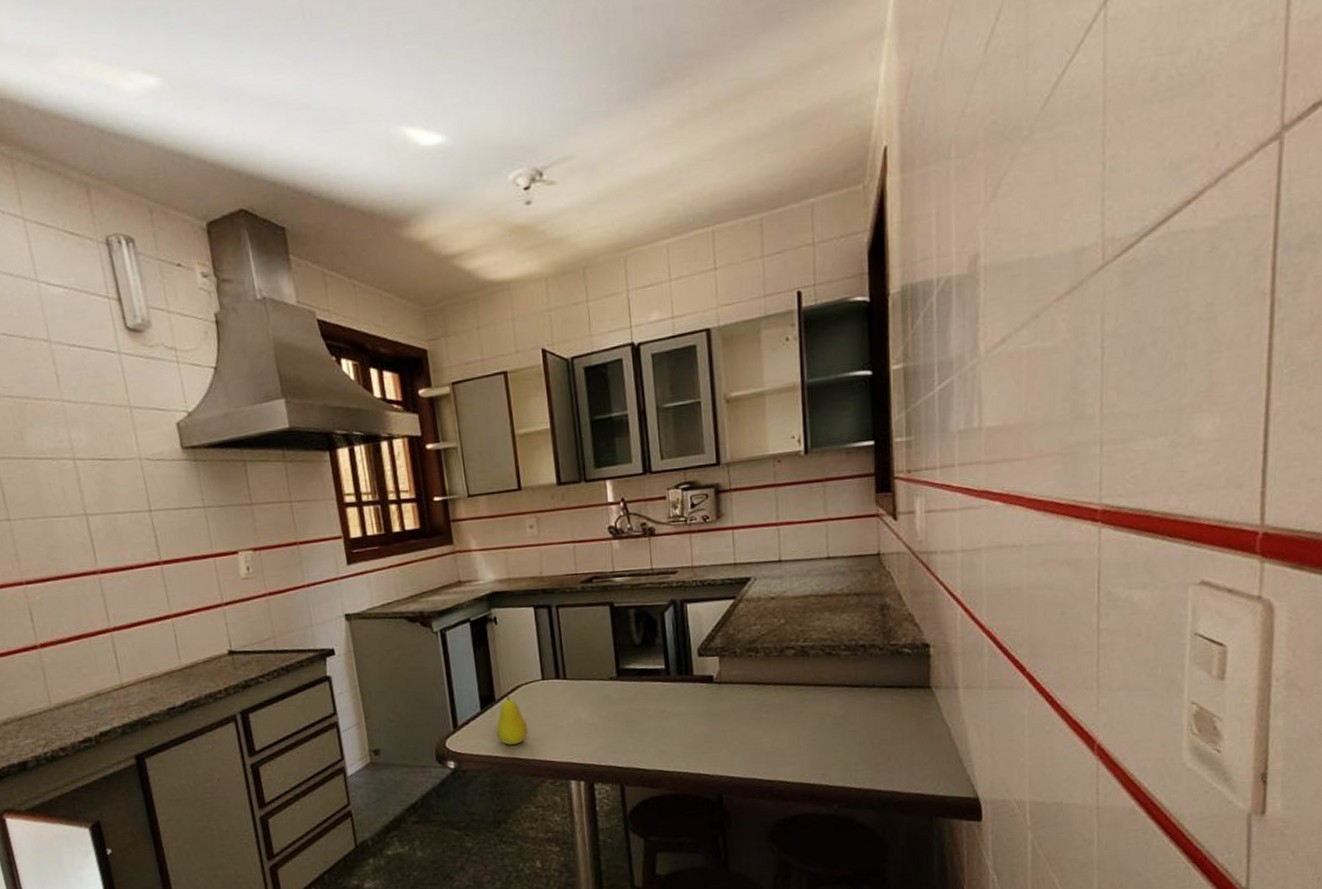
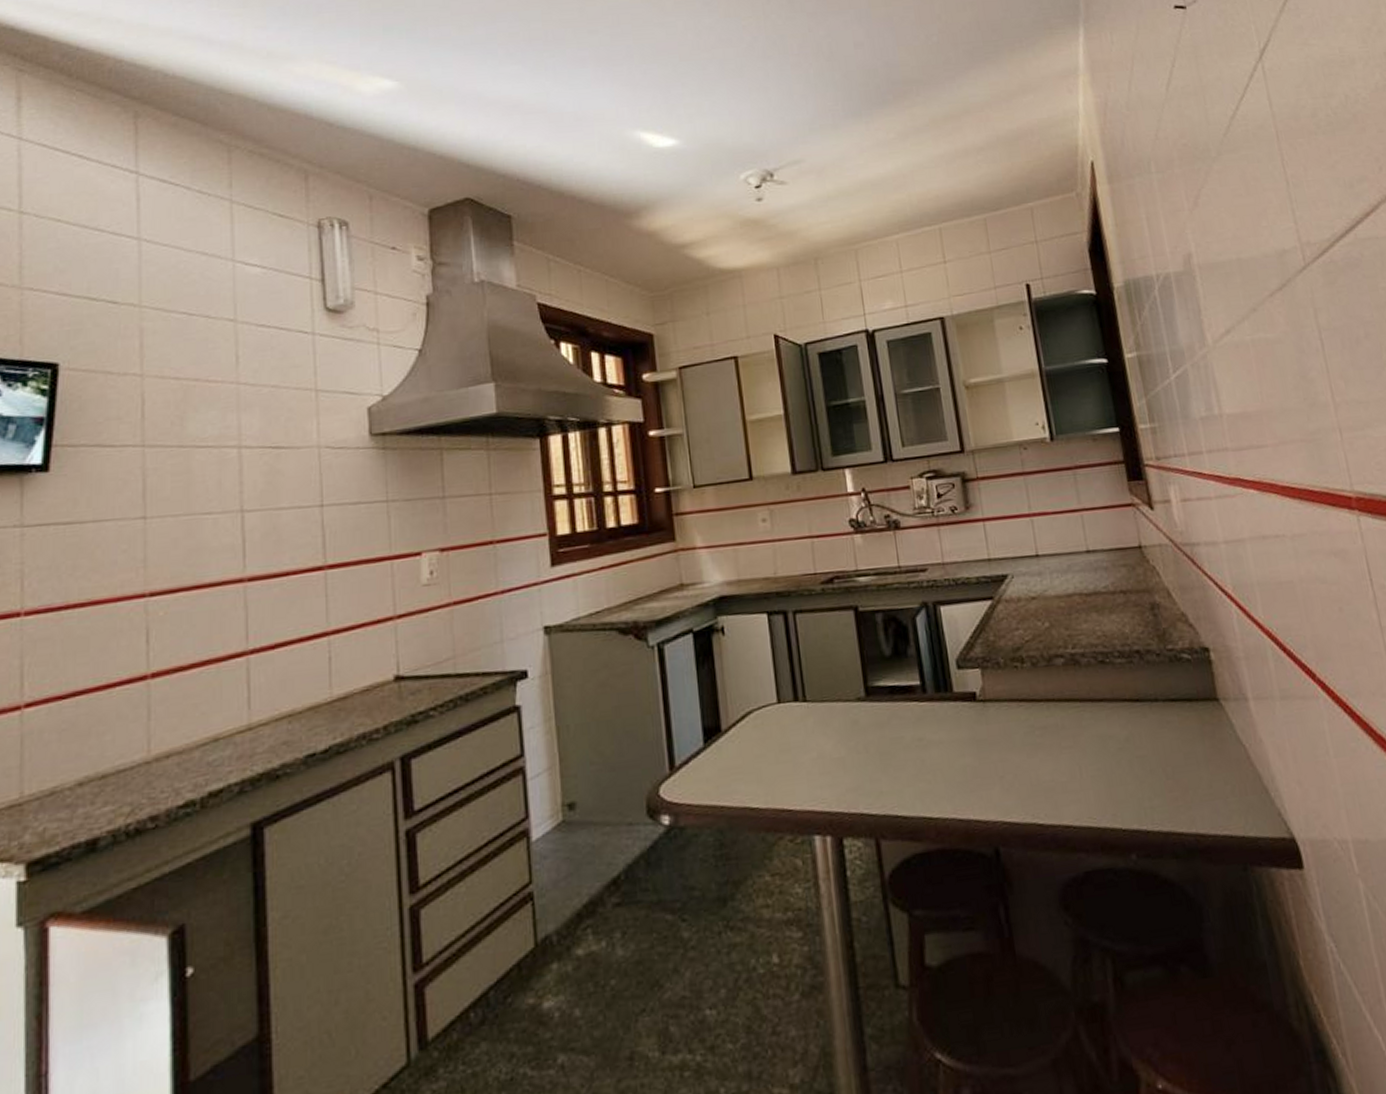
fruit: present [496,692,528,745] -> none [722,720,762,790]

